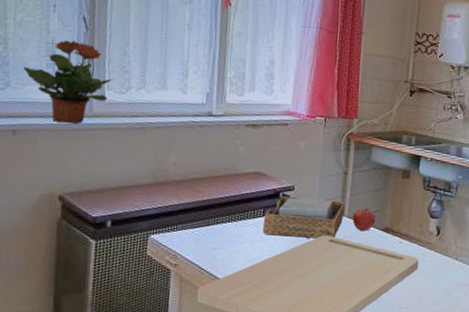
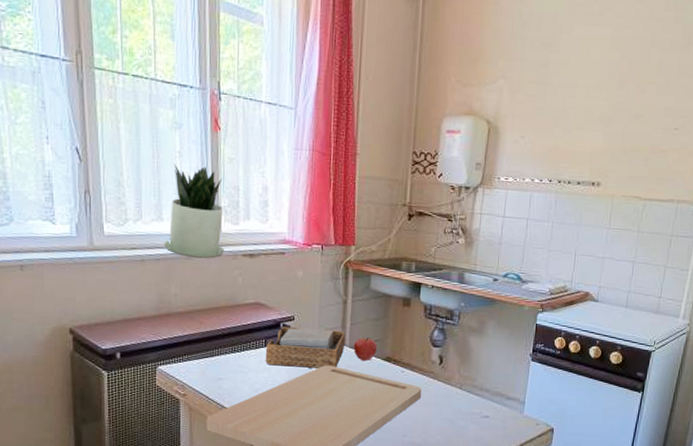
potted plant: present [23,40,114,125] -> none [24,172,111,259]
planter: none [165,36,230,128] -> present [163,164,225,259]

